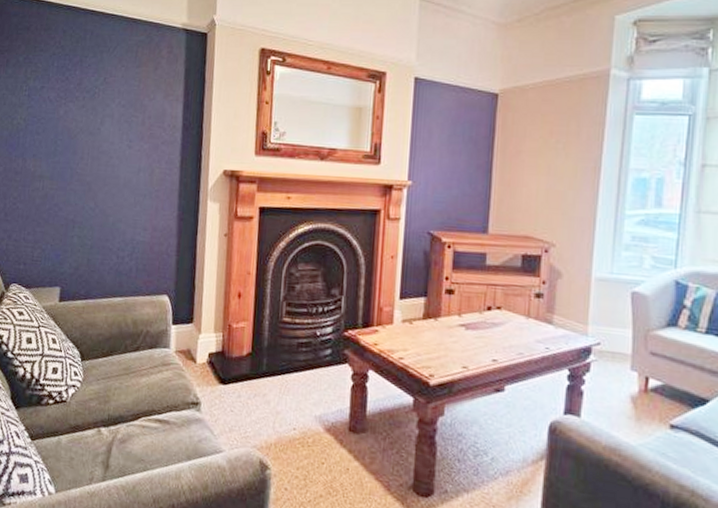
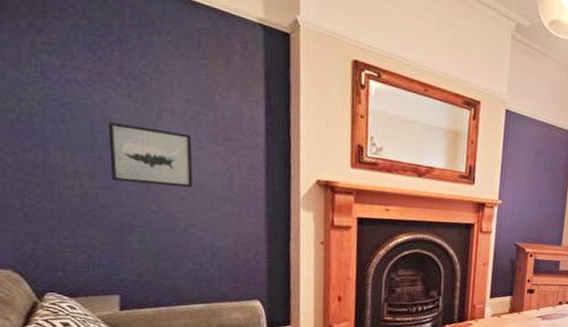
wall art: none [64,130,125,185] -> present [108,121,193,188]

